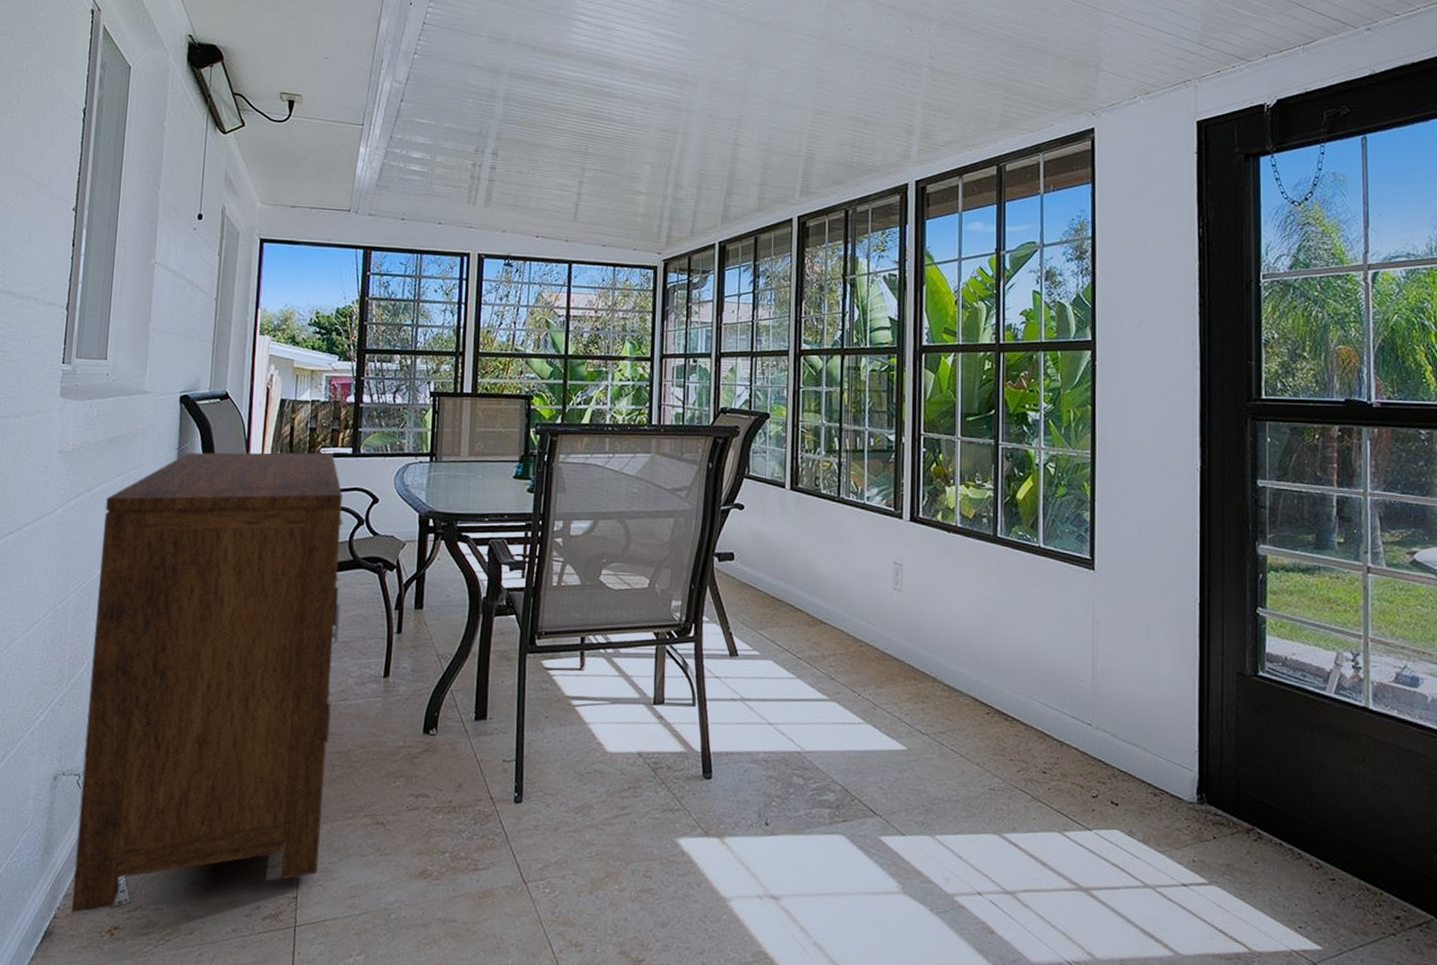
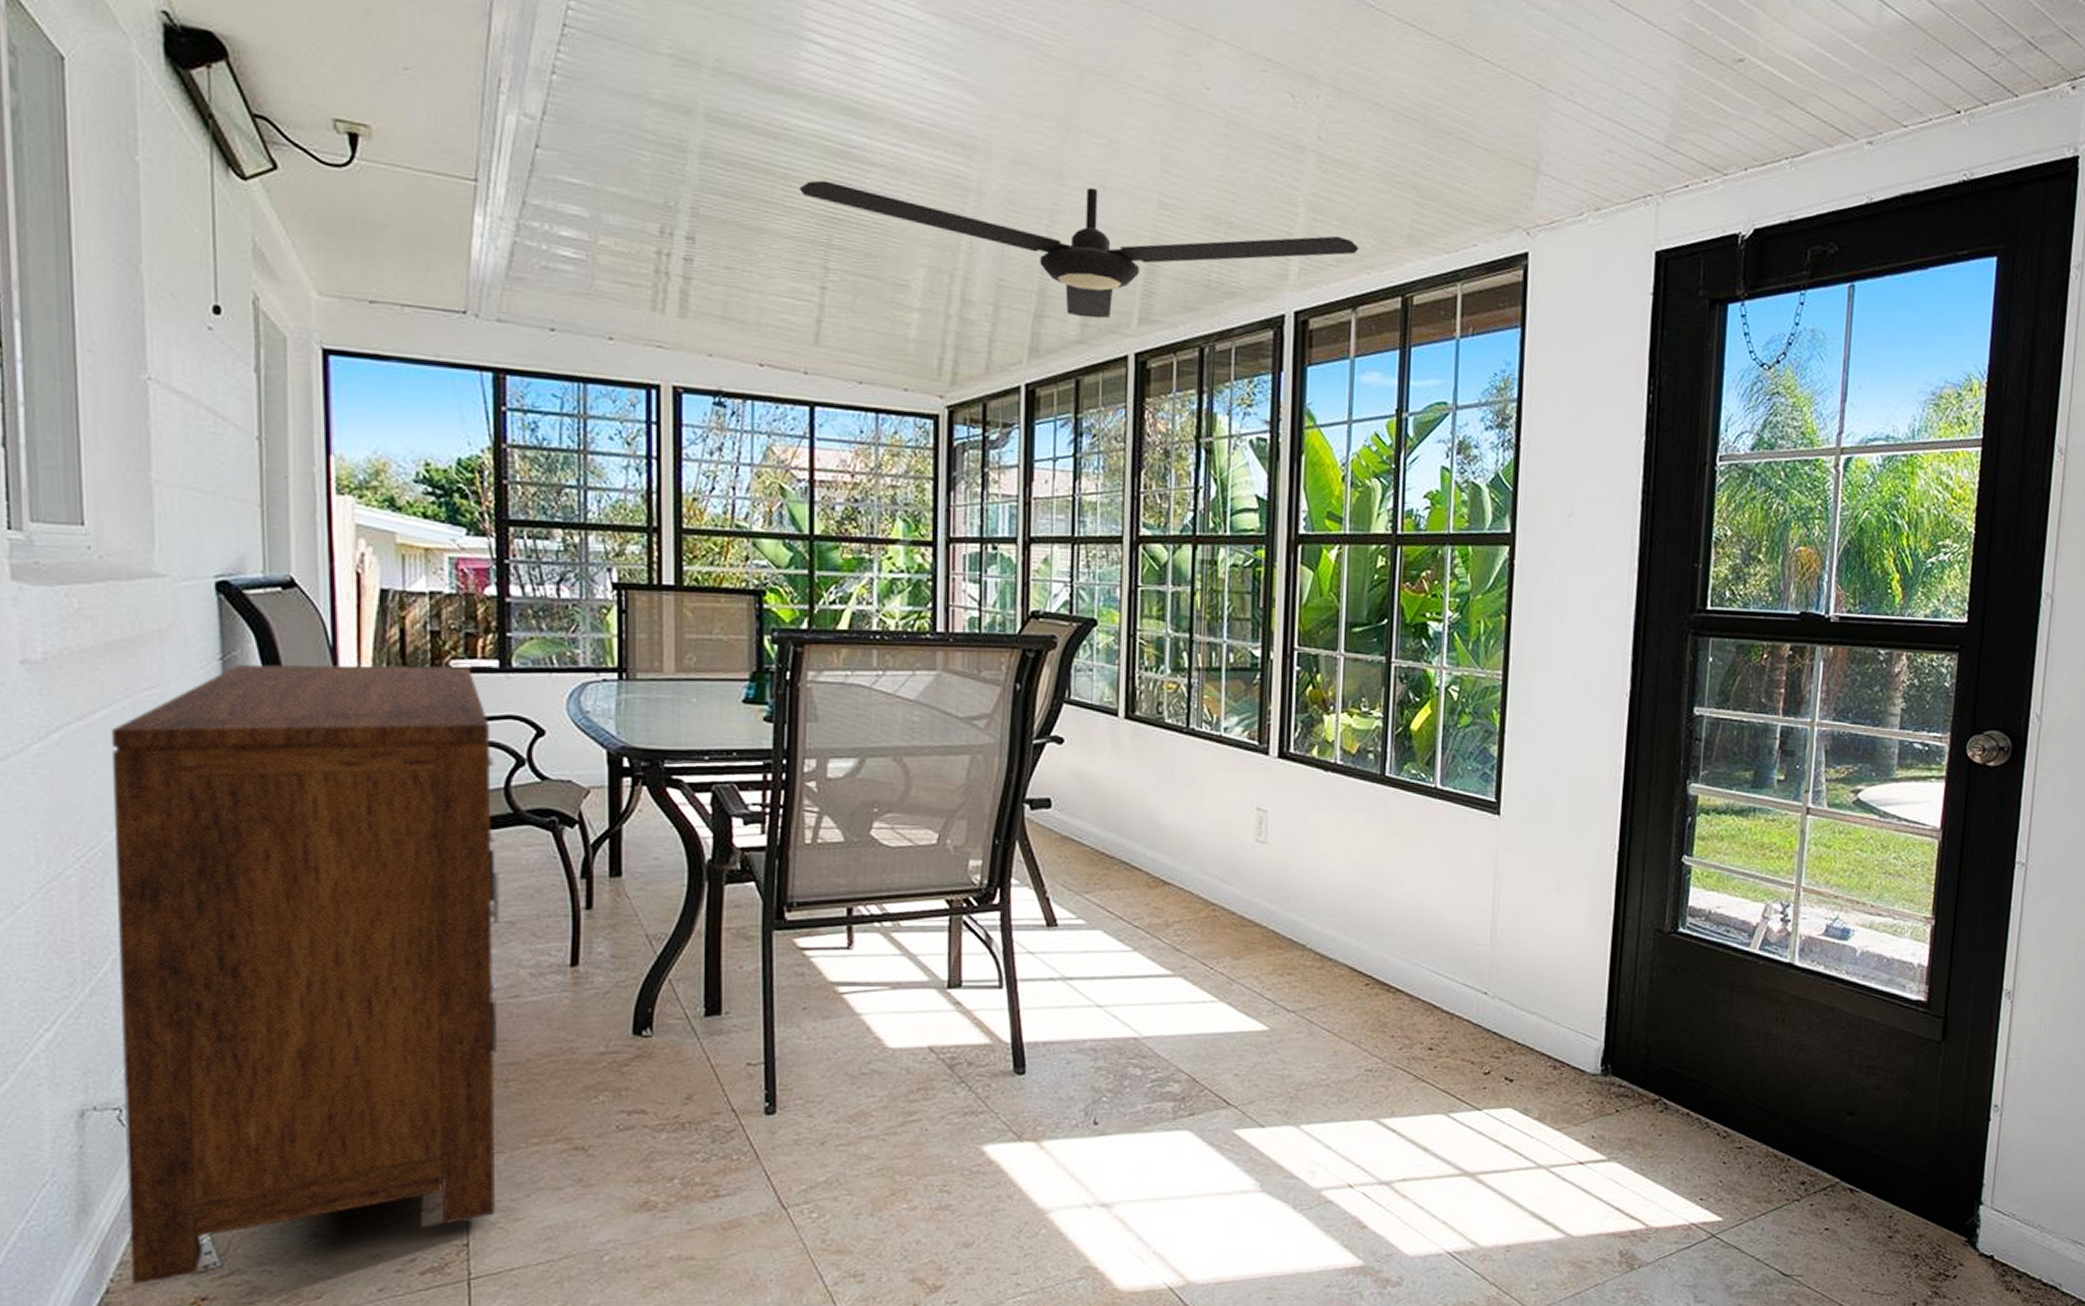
ceiling fan: none [567,103,963,193] -> present [799,180,1360,319]

